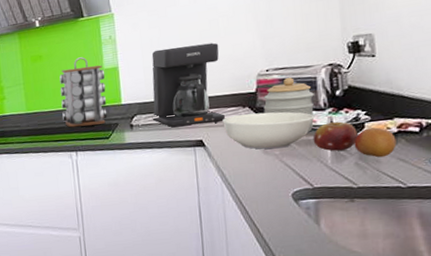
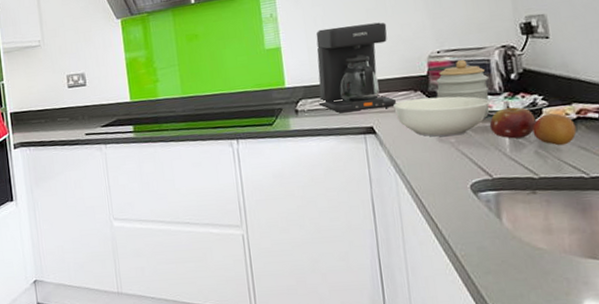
spice rack: present [59,57,108,128] -> none [217,36,270,113]

